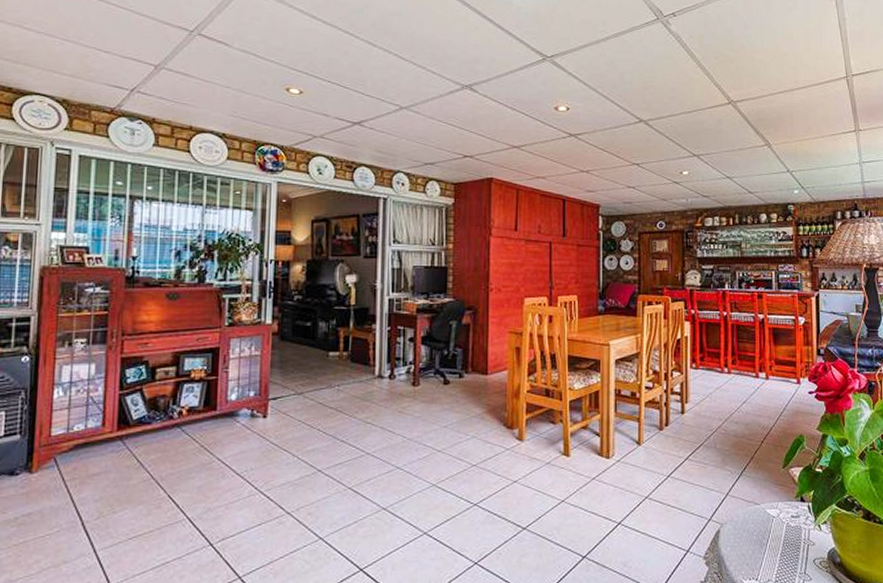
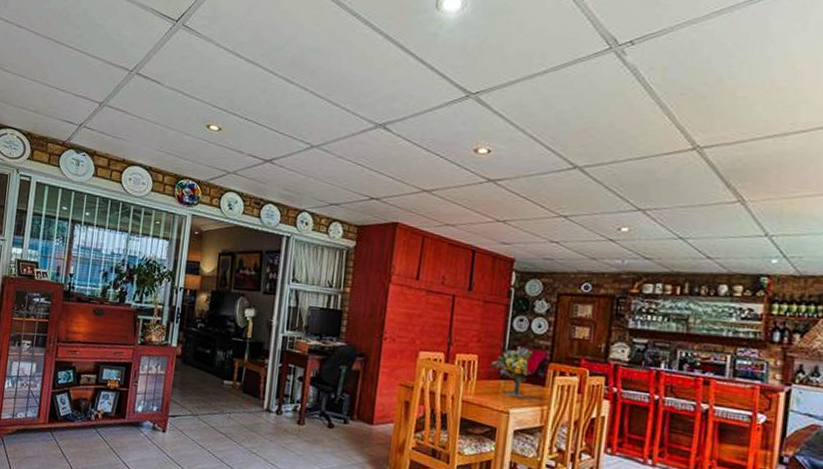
bouquet: none [590,283,623,330] -> present [491,346,533,399]

